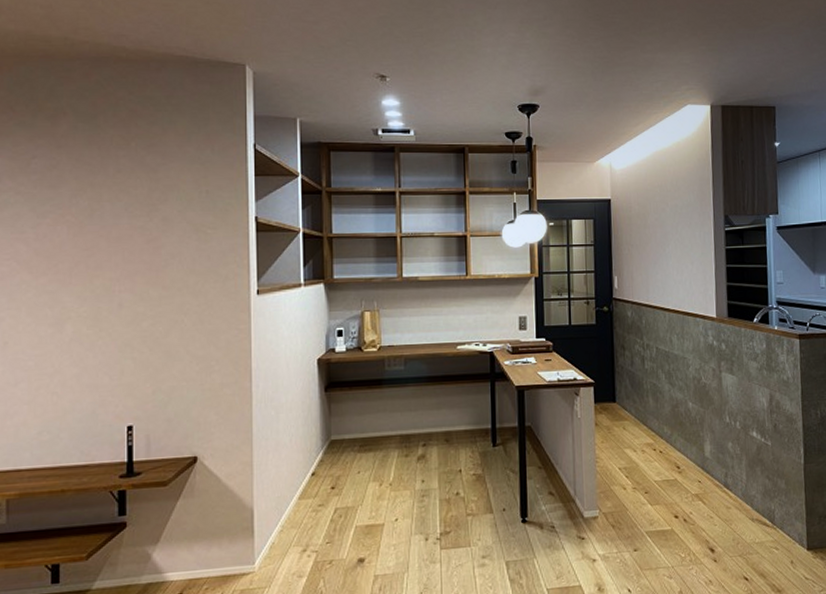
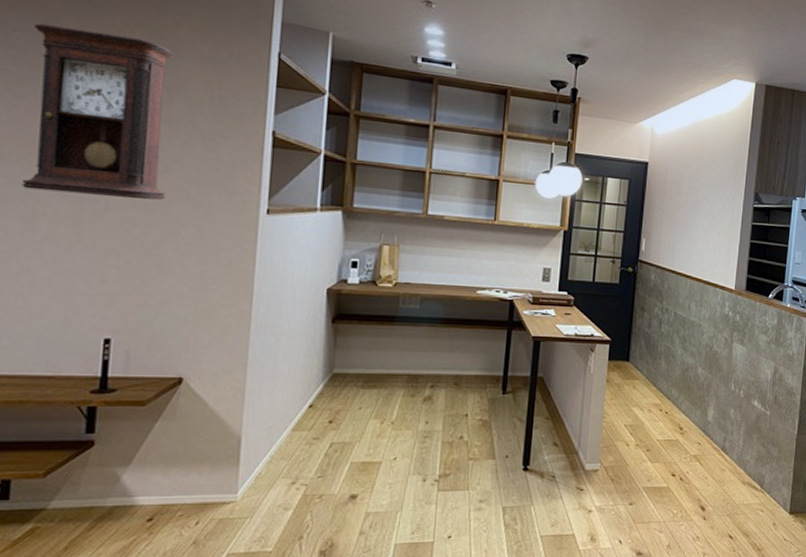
pendulum clock: none [48,148,168,297] -> present [21,23,174,200]

